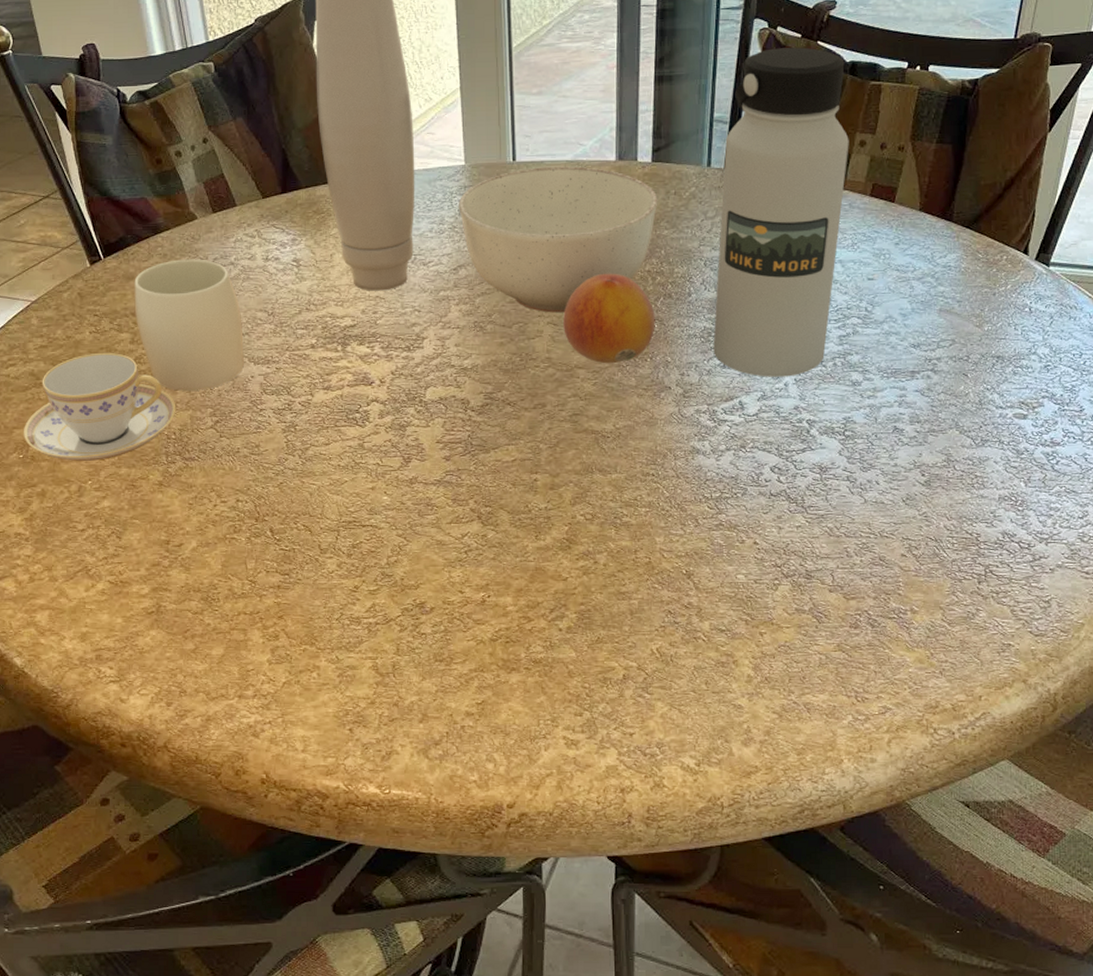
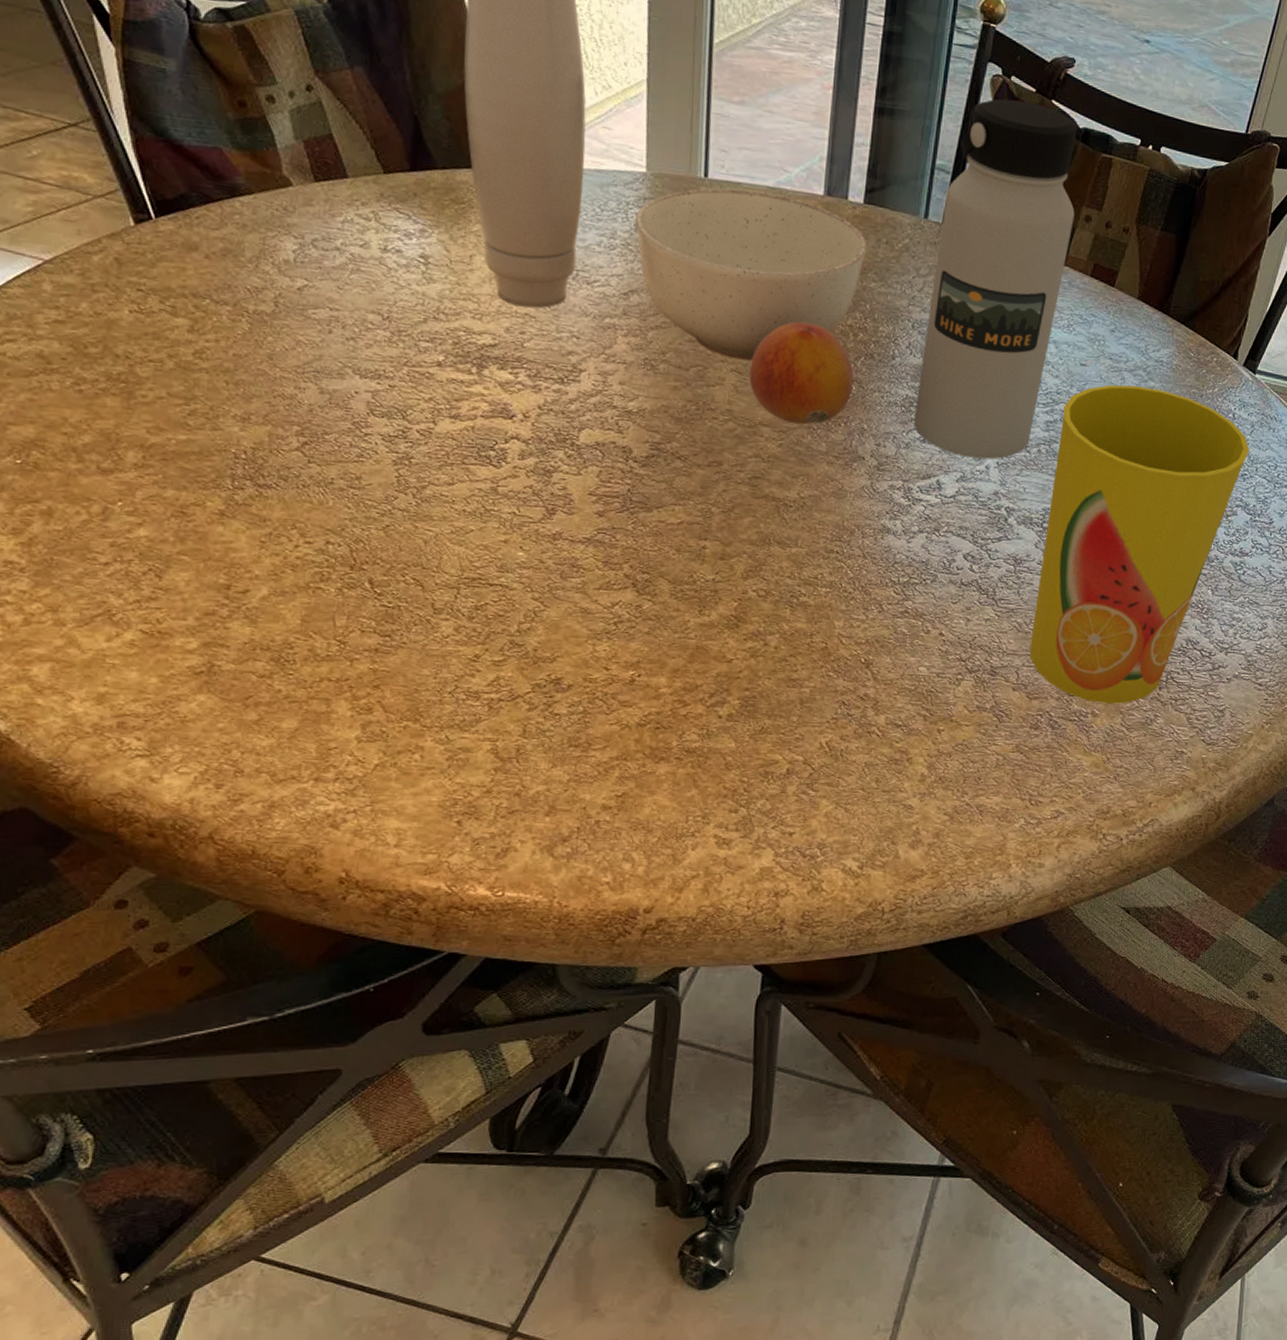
teacup: present [23,352,176,461] -> none [22,338,250,477]
mug: present [134,259,244,391] -> none [196,233,348,402]
cup: none [842,292,1050,600] -> present [1029,384,1249,704]

